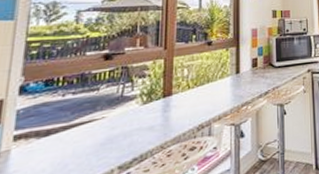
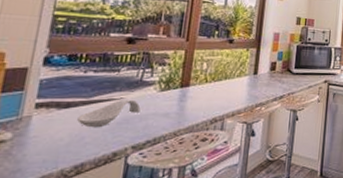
spoon rest: none [59,117,124,154] -> present [77,99,141,128]

